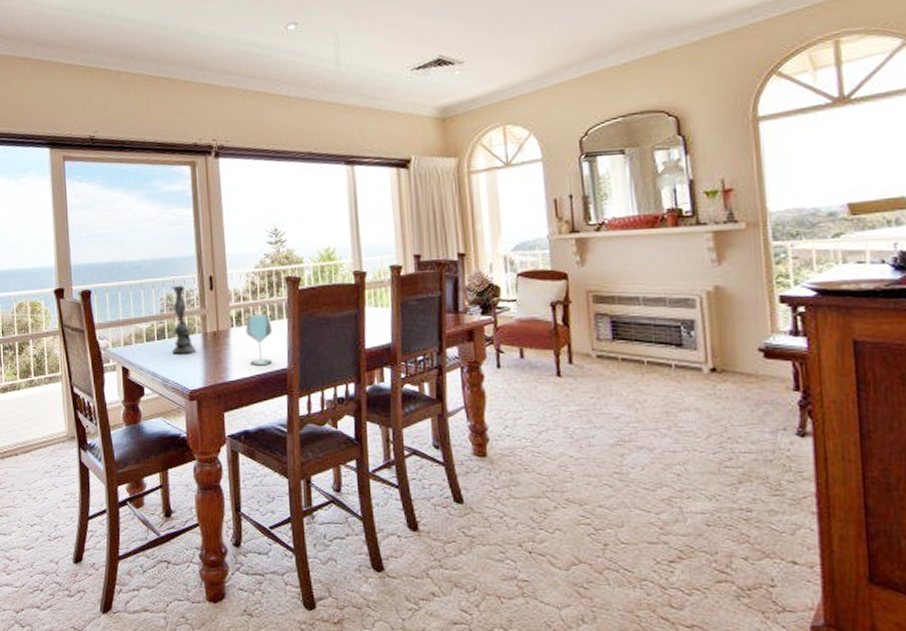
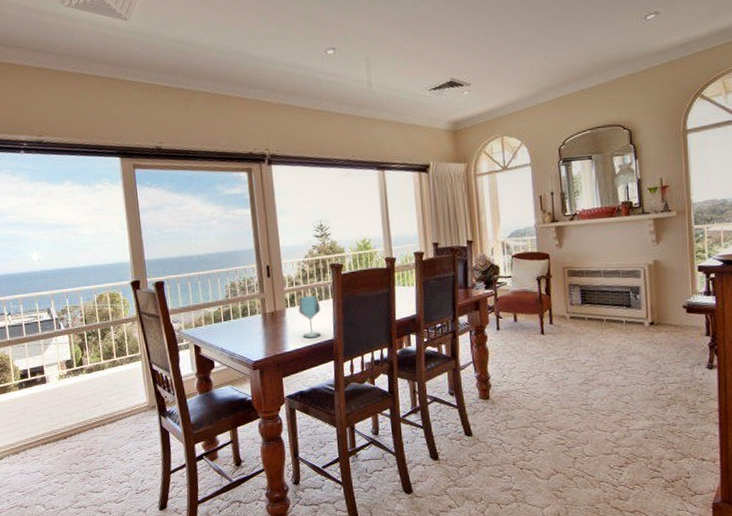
candlestick: present [170,285,197,354] -> none [233,274,258,332]

